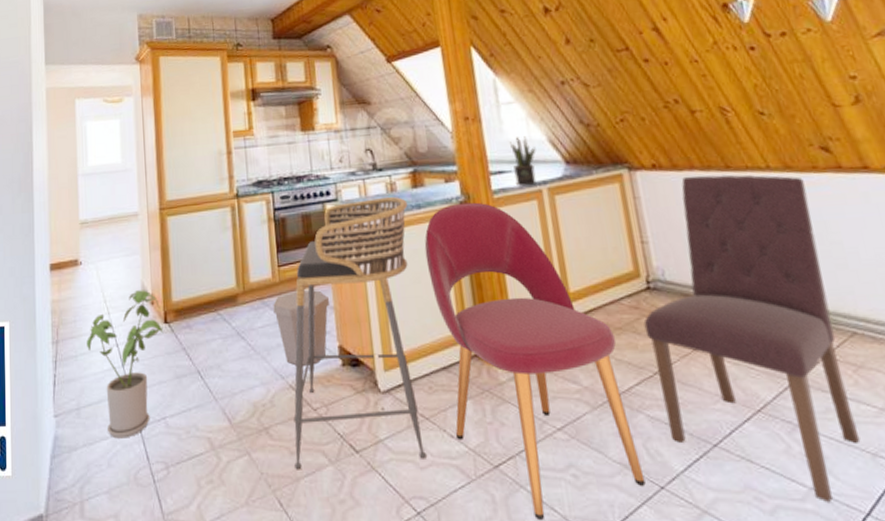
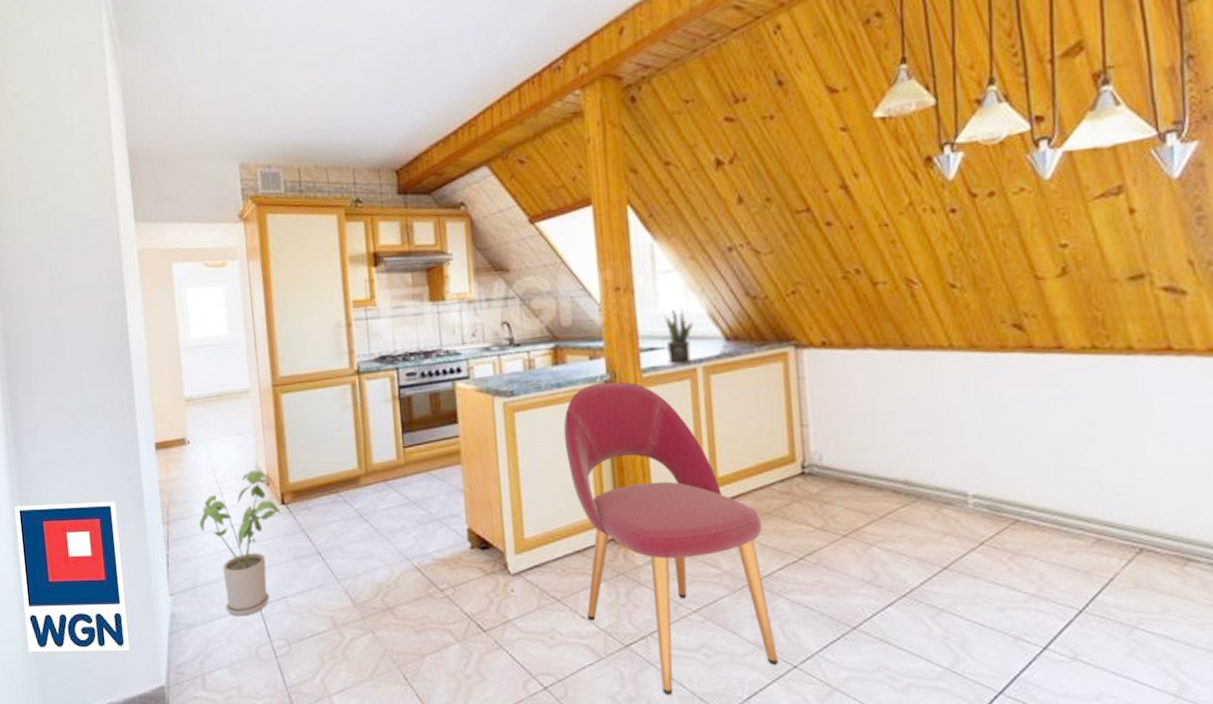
trash can: present [273,290,329,366] -> none [398,472,458,548]
bar stool: present [293,196,426,469] -> none [419,374,556,646]
dining chair: present [643,174,861,503] -> none [794,354,1005,682]

